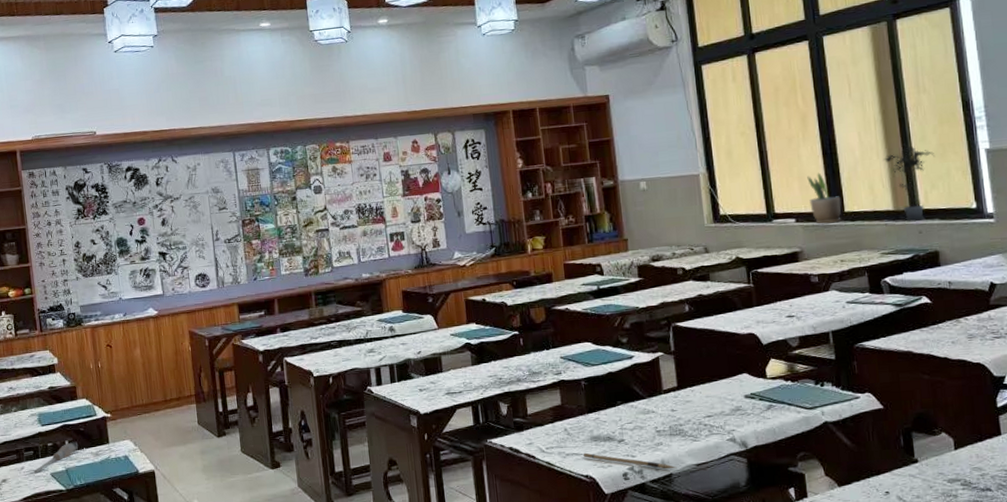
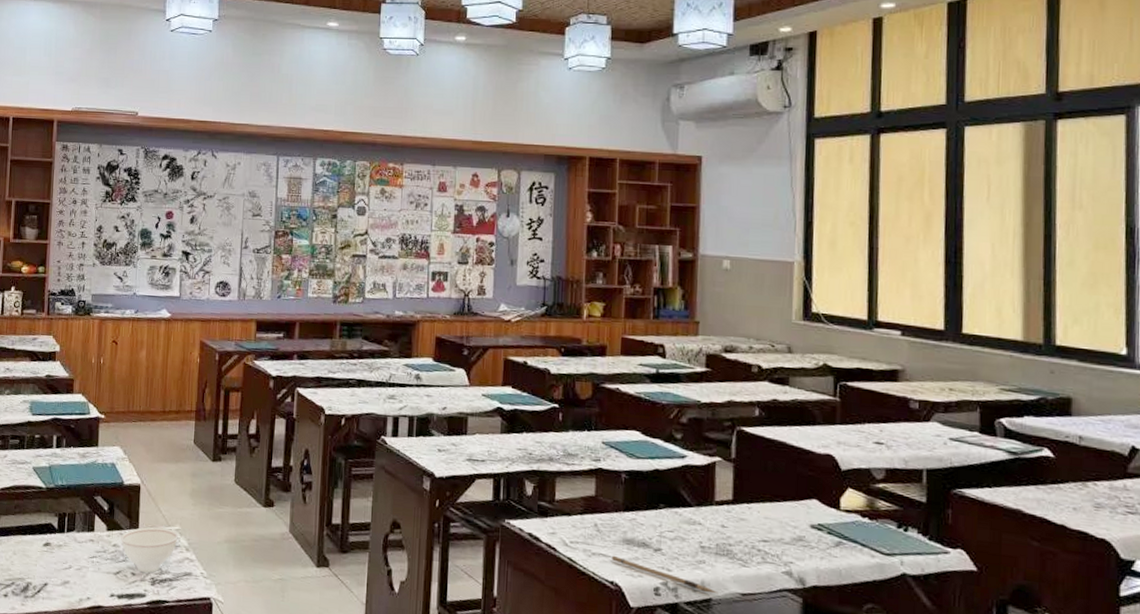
paintbrush: present [33,442,79,473] -> none [16,438,66,464]
potted plant: present [807,172,842,225] -> none [921,282,960,345]
potted plant: present [883,144,934,222] -> none [1018,266,1082,359]

